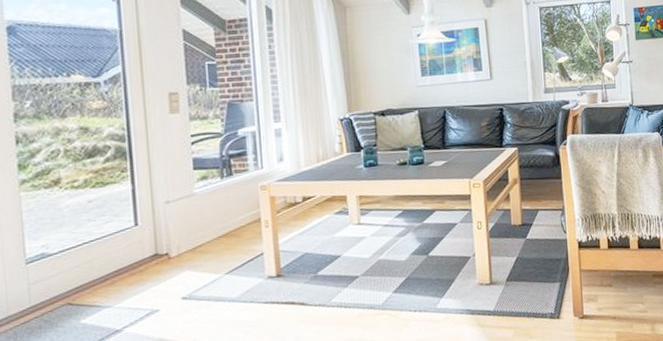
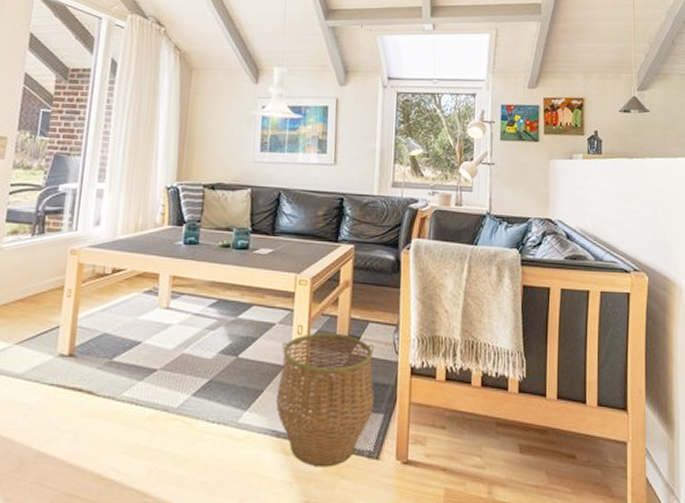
basket: none [465,223,550,332] -> present [276,332,375,467]

